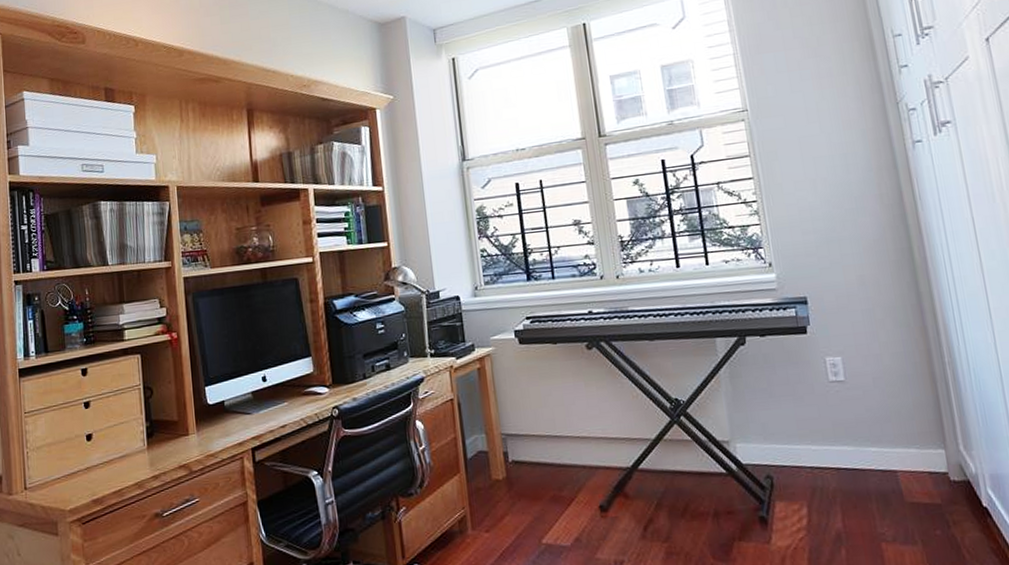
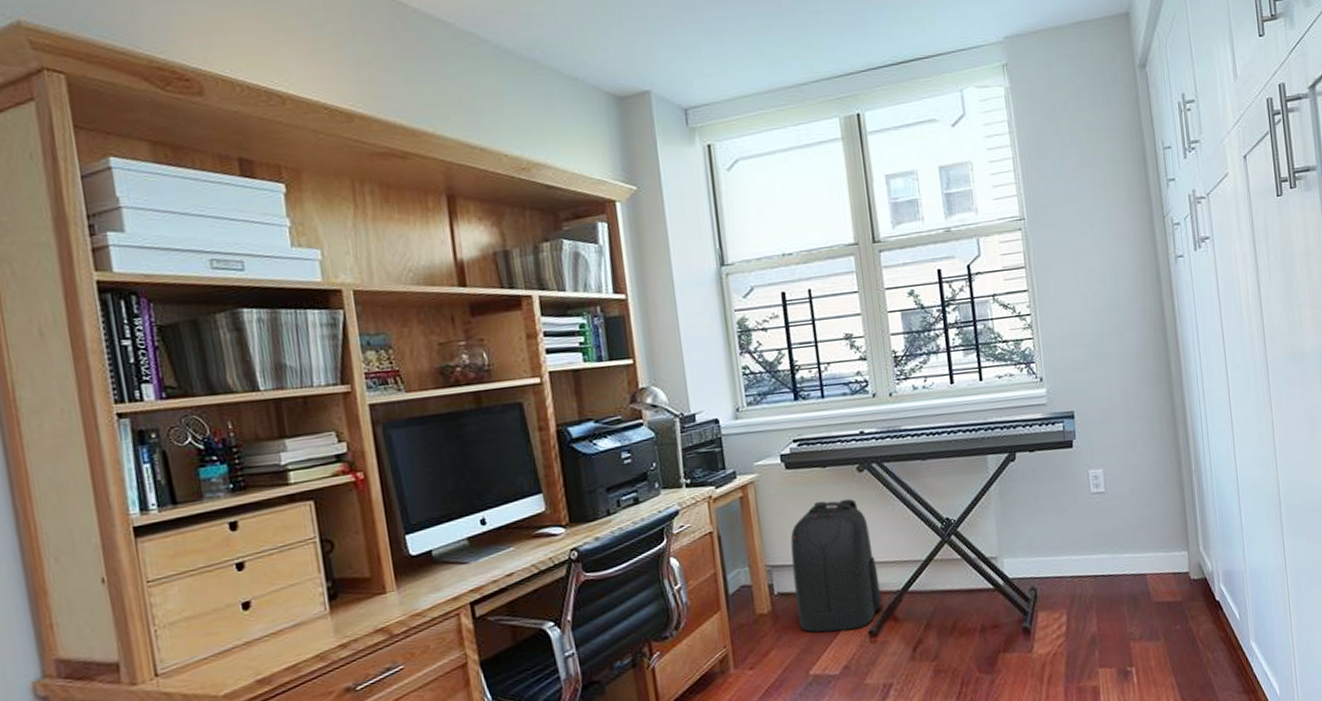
backpack: none [523,374,613,503] -> present [790,499,883,633]

